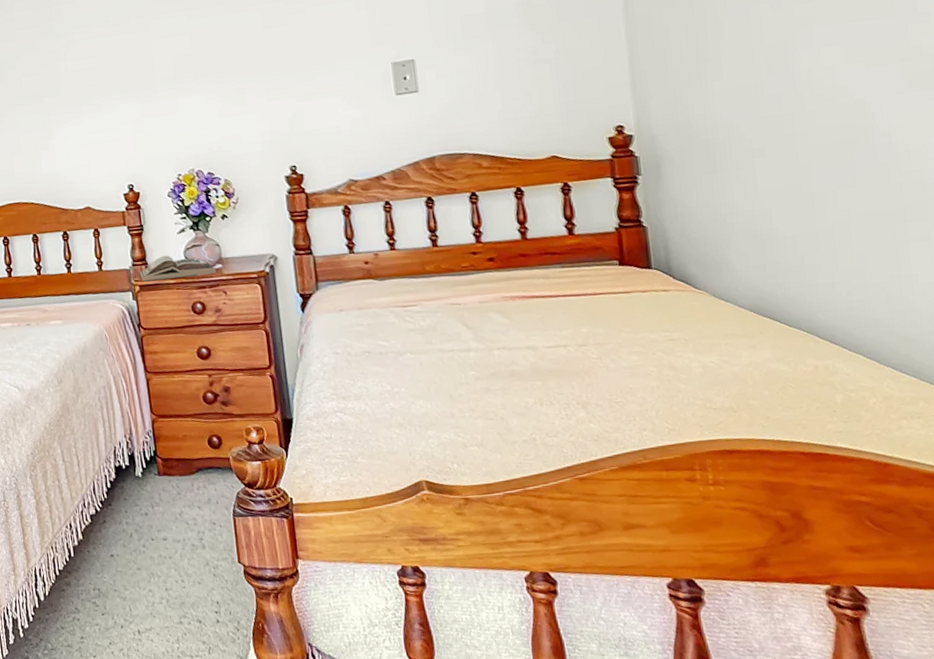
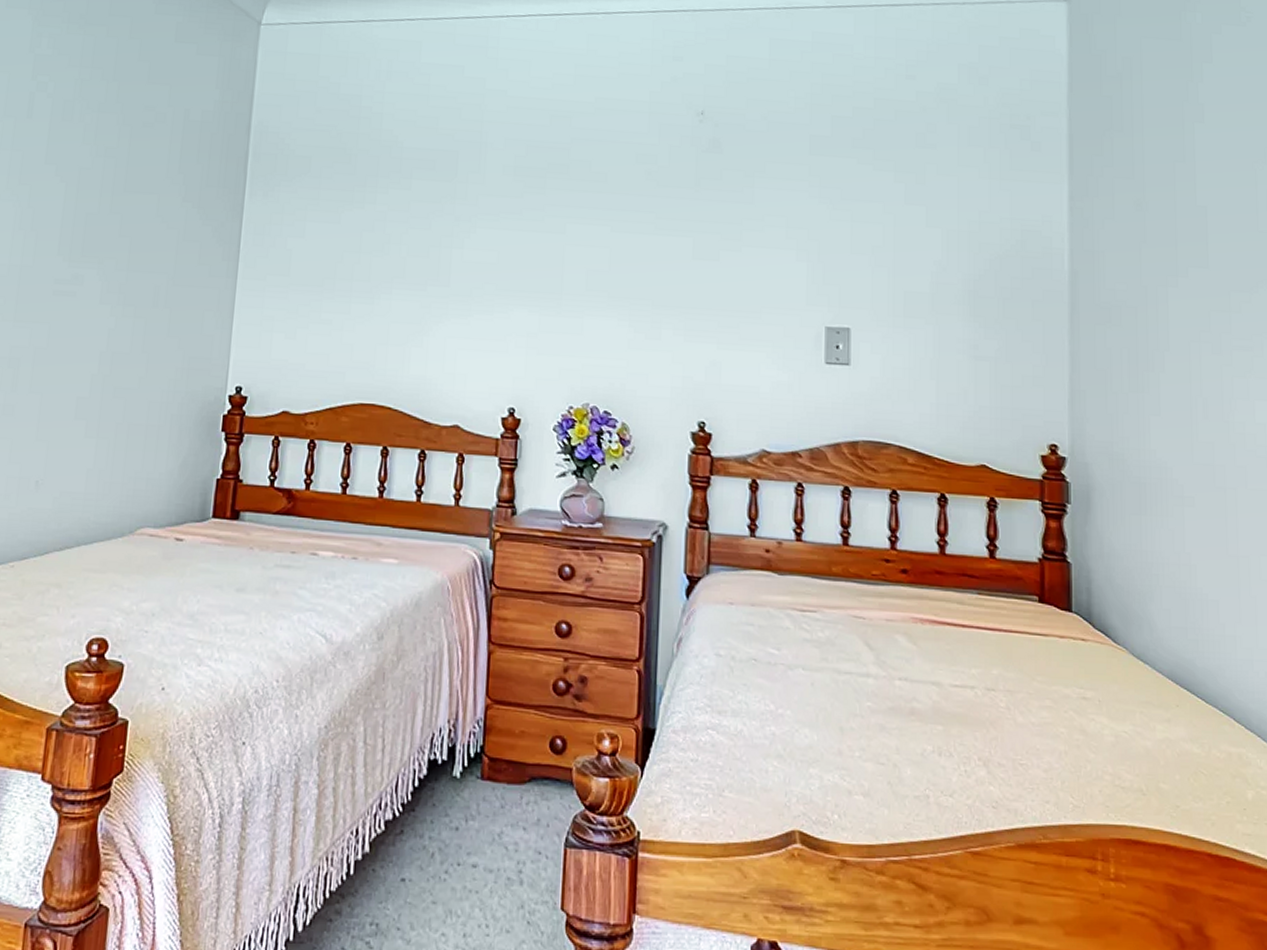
book: present [139,255,217,282] -> none [503,501,595,533]

